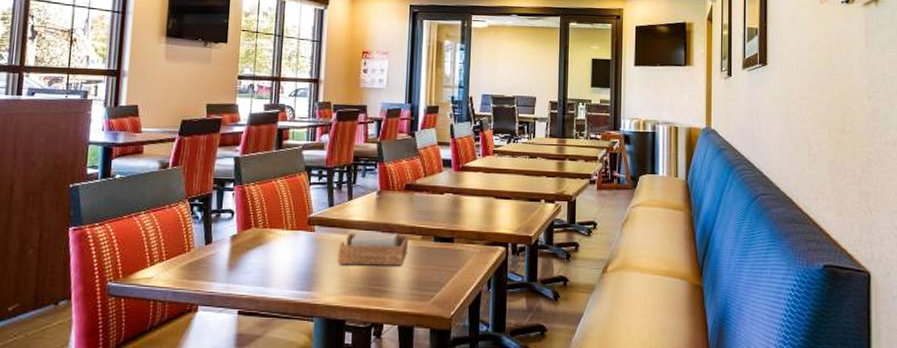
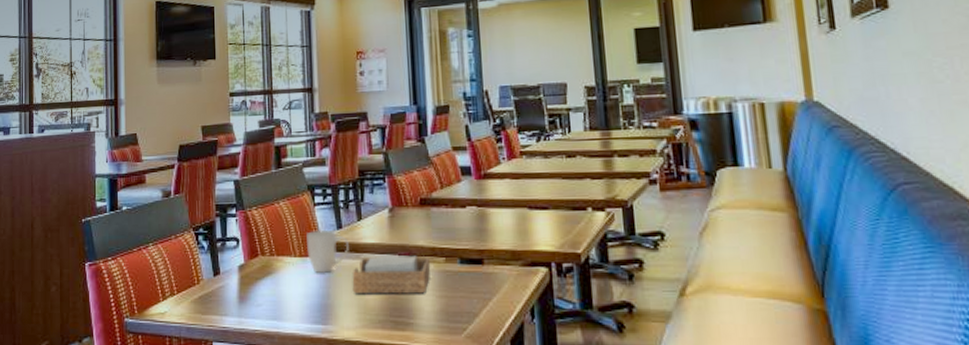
mug: none [299,206,338,246] -> present [306,230,349,274]

